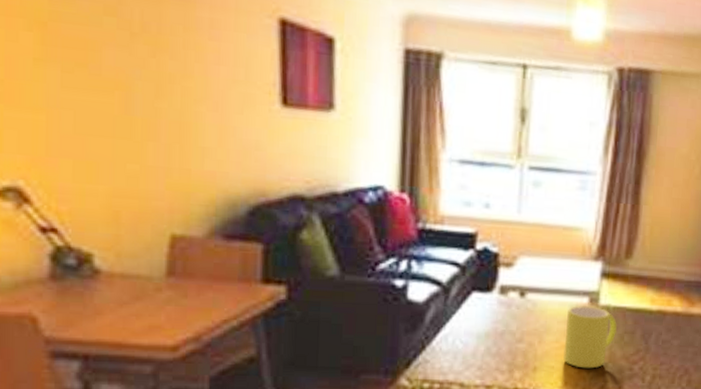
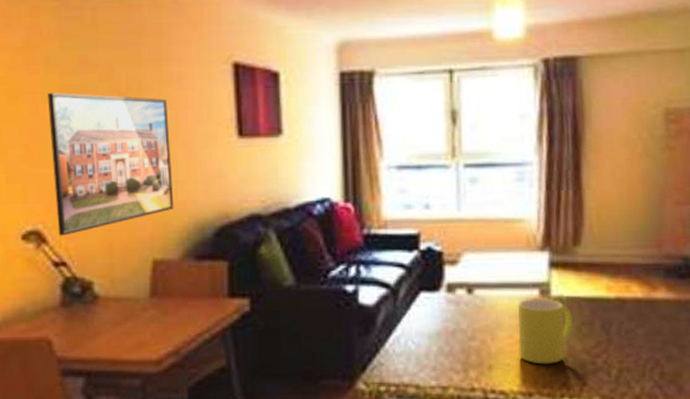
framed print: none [31,18,199,197] -> present [48,93,174,236]

